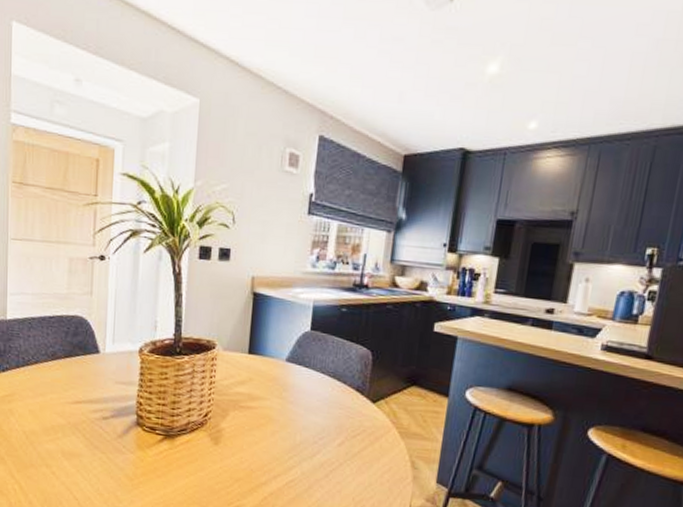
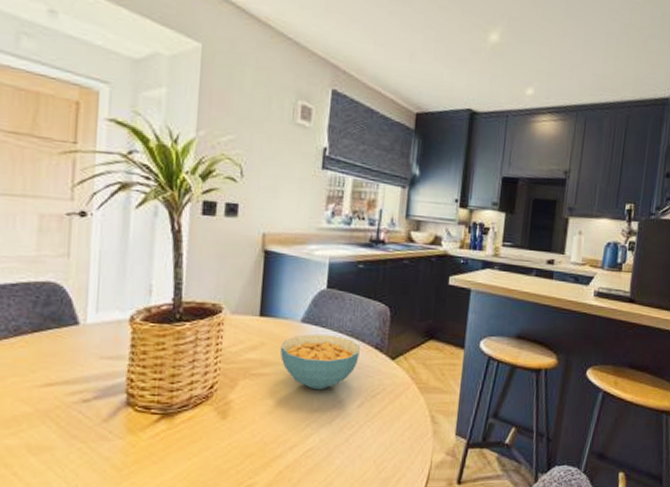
cereal bowl: none [266,372,341,426] -> present [280,333,360,390]

